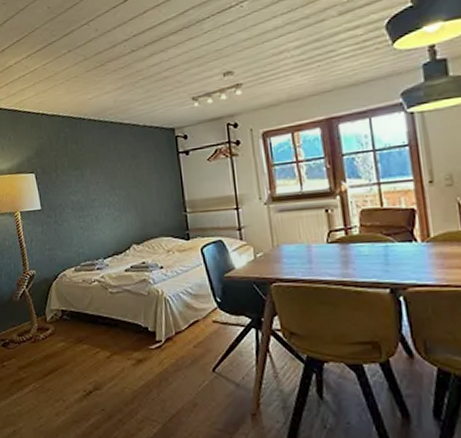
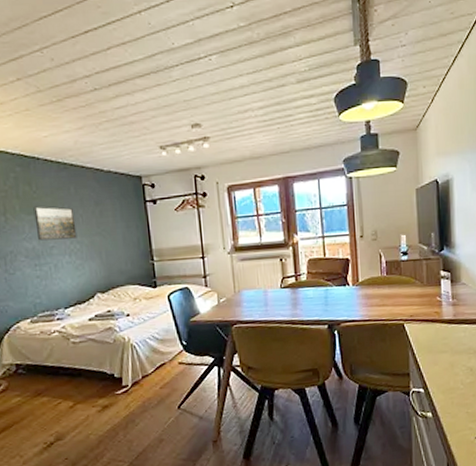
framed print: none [79,161,116,194] -> present [33,206,77,241]

